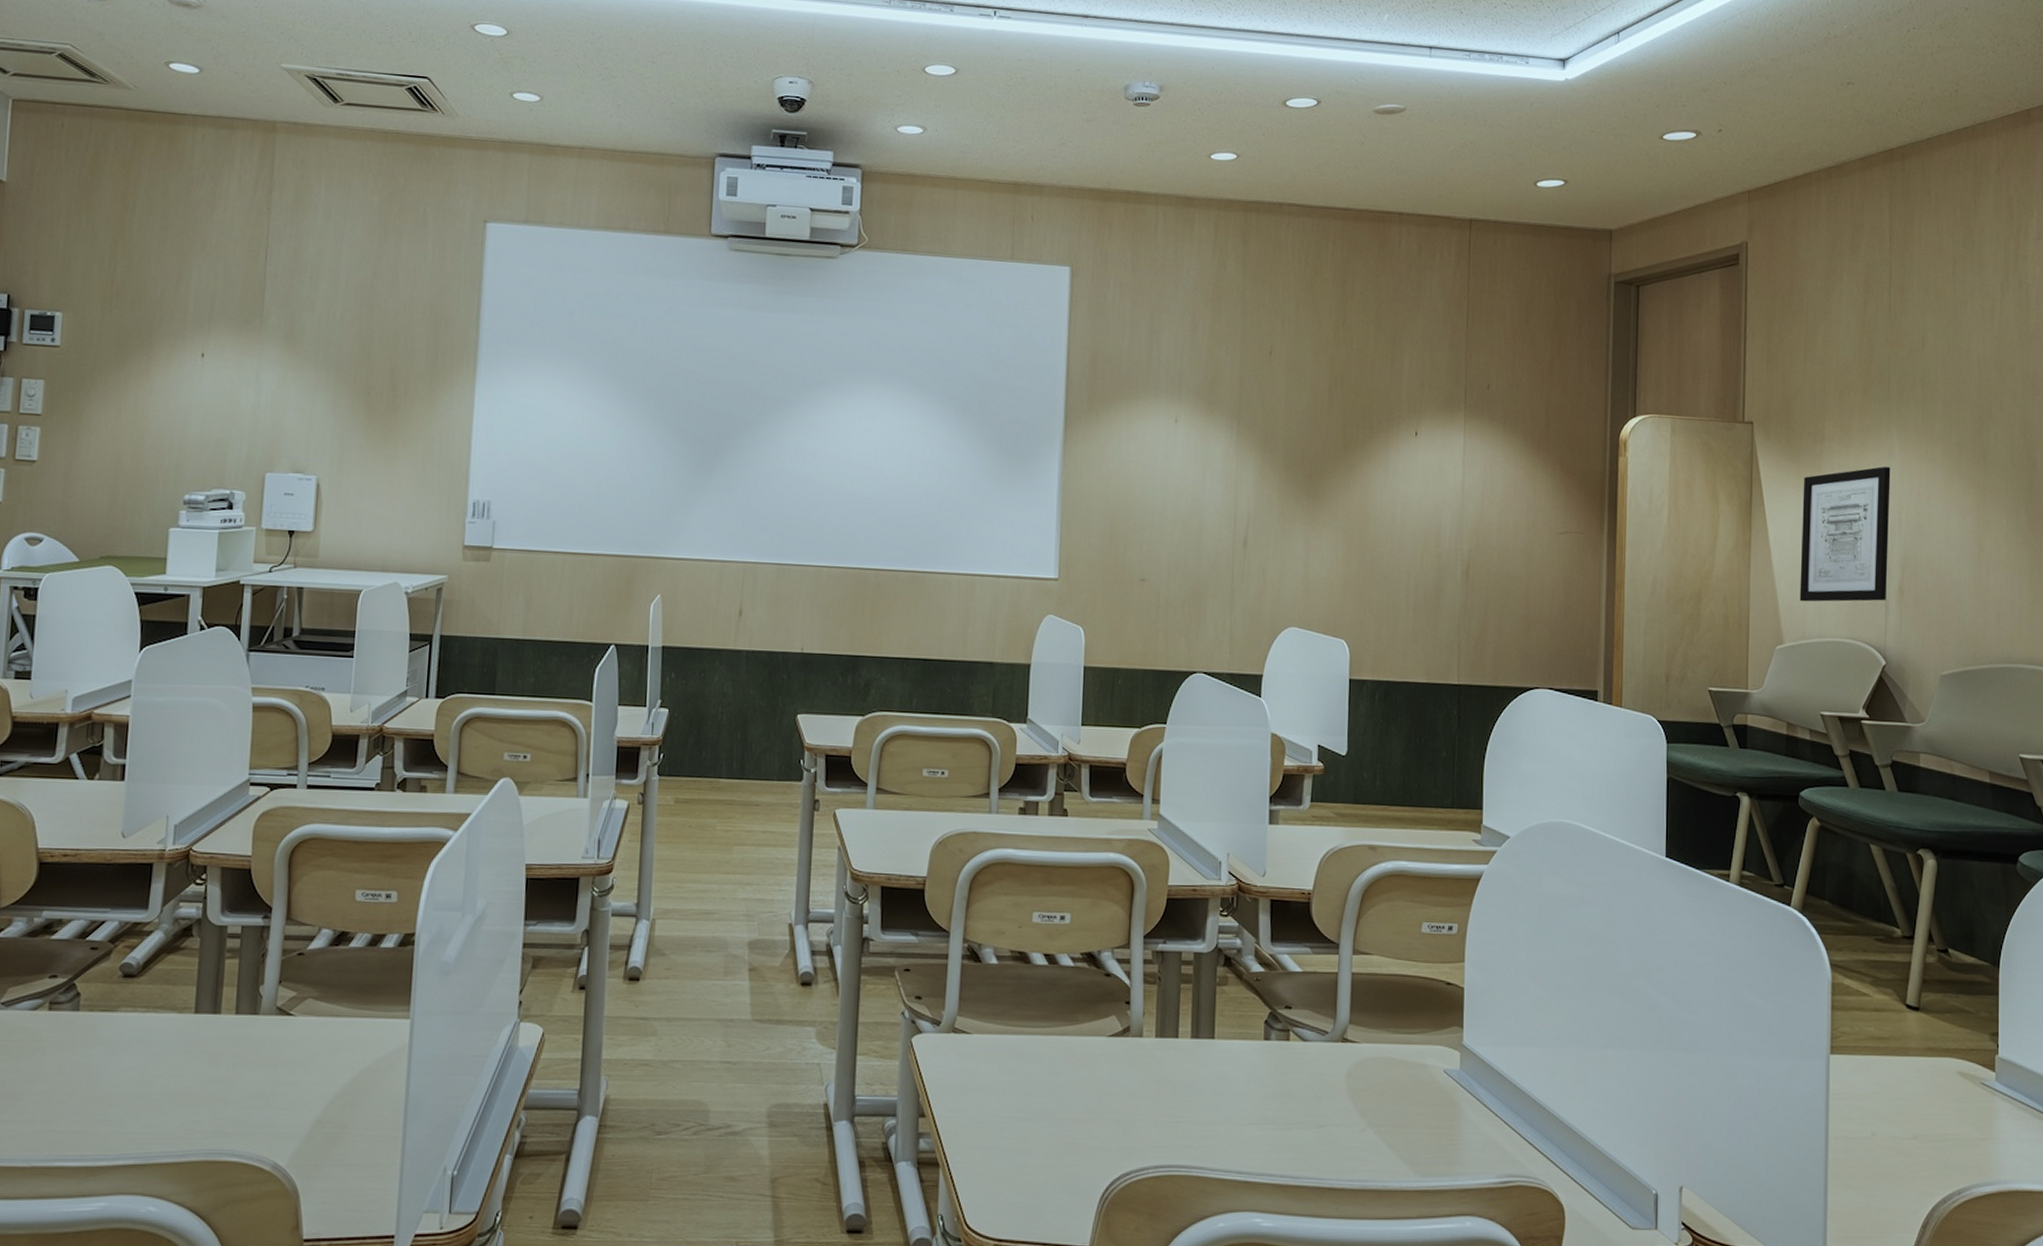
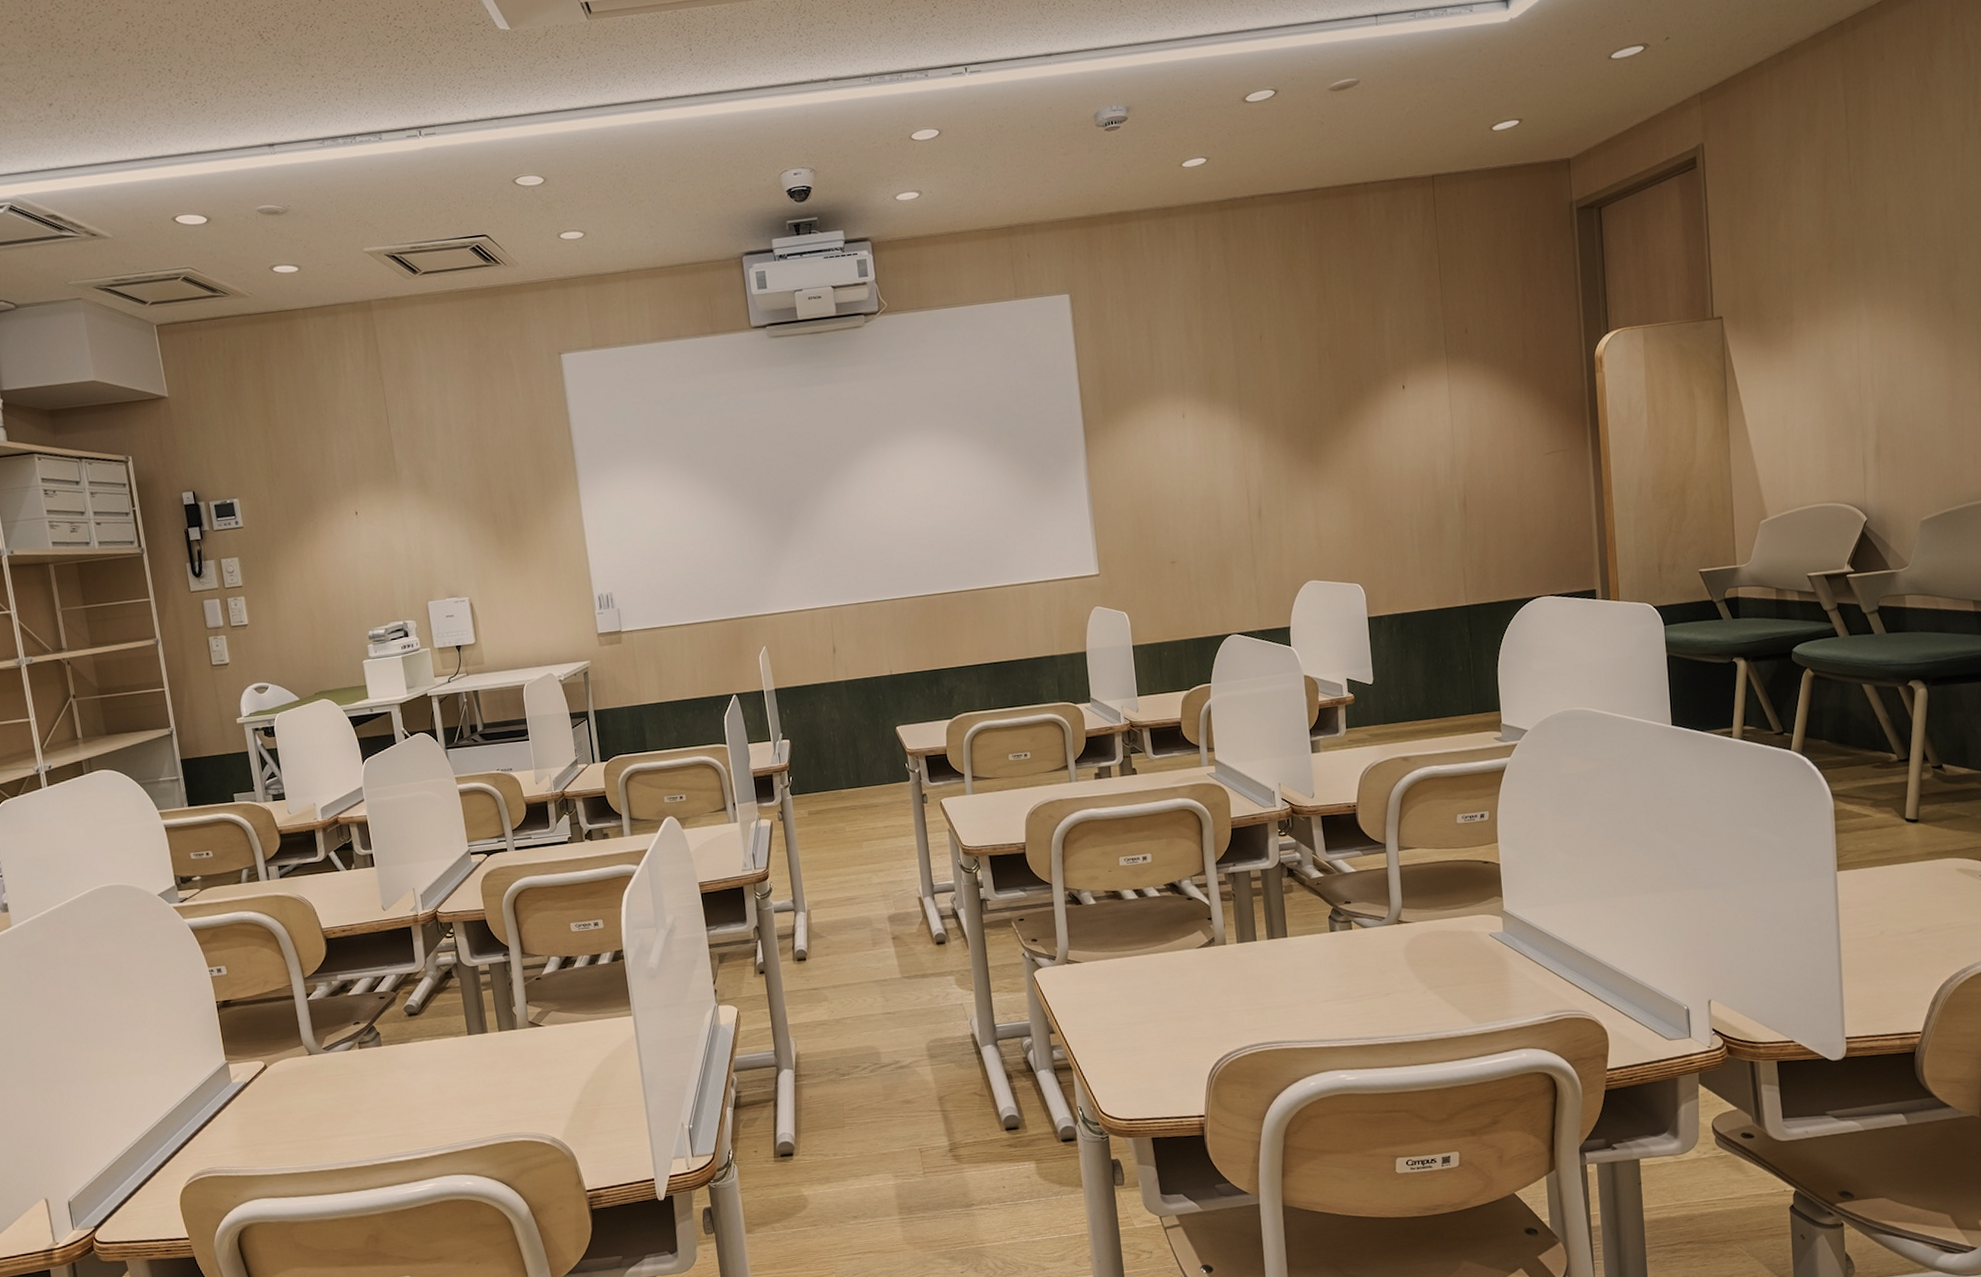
wall art: present [1799,466,1891,602] -> none [1775,334,1864,476]

